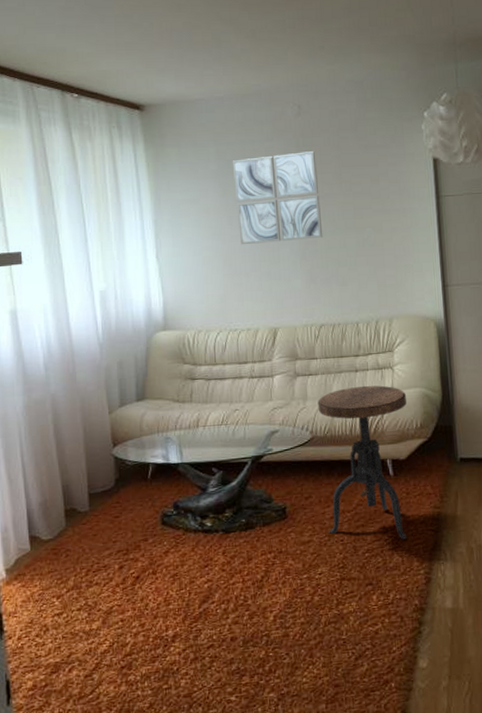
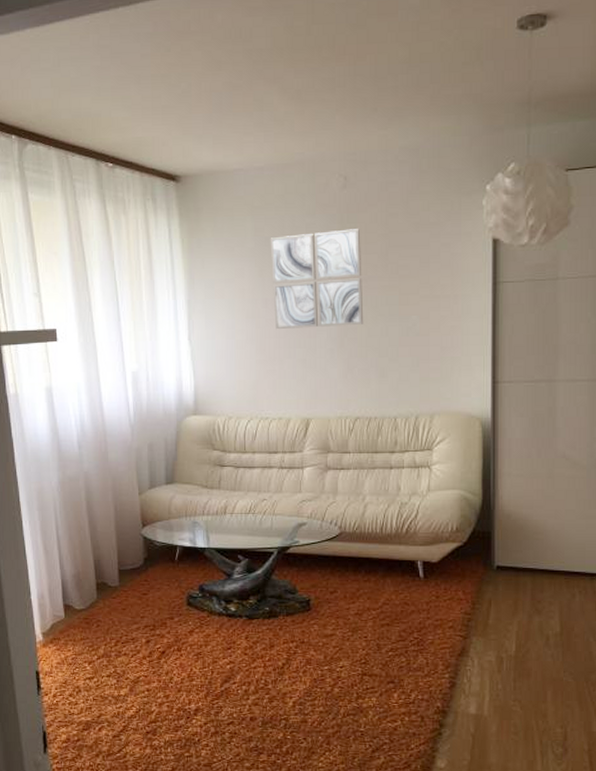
side table: present [317,385,407,540] -> none [348,485,443,643]

